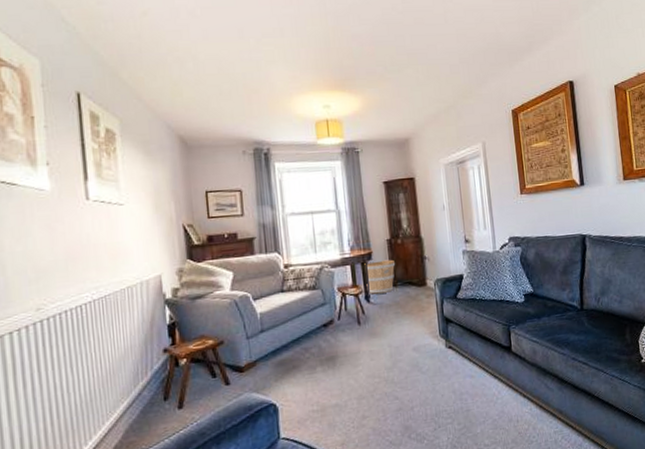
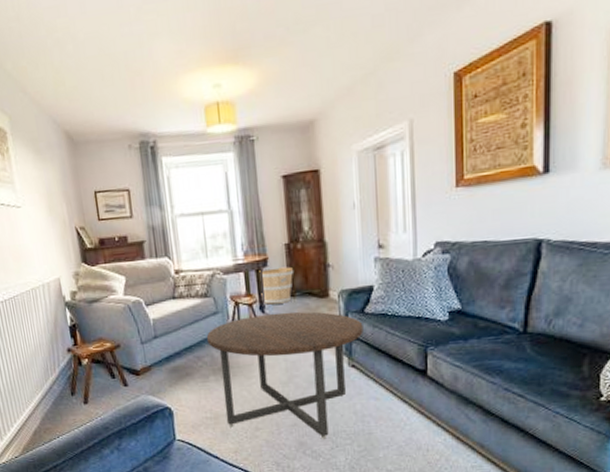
coffee table: none [314,299,457,421] -> present [206,311,364,439]

